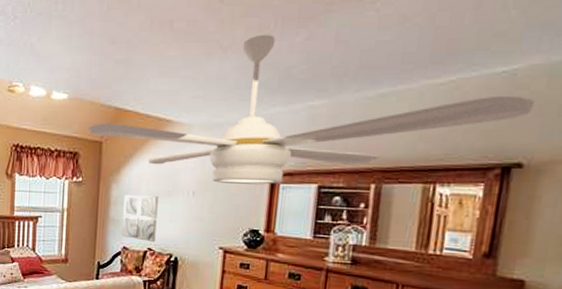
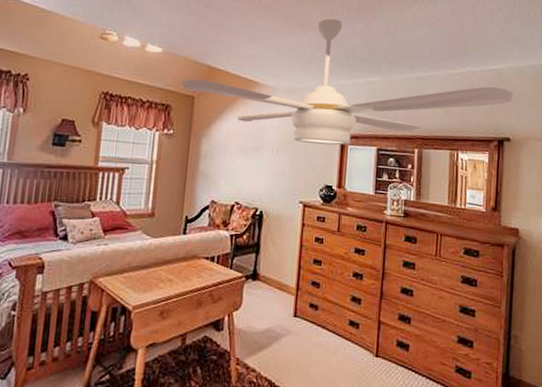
wall art: present [121,195,159,242] -> none [210,149,246,196]

